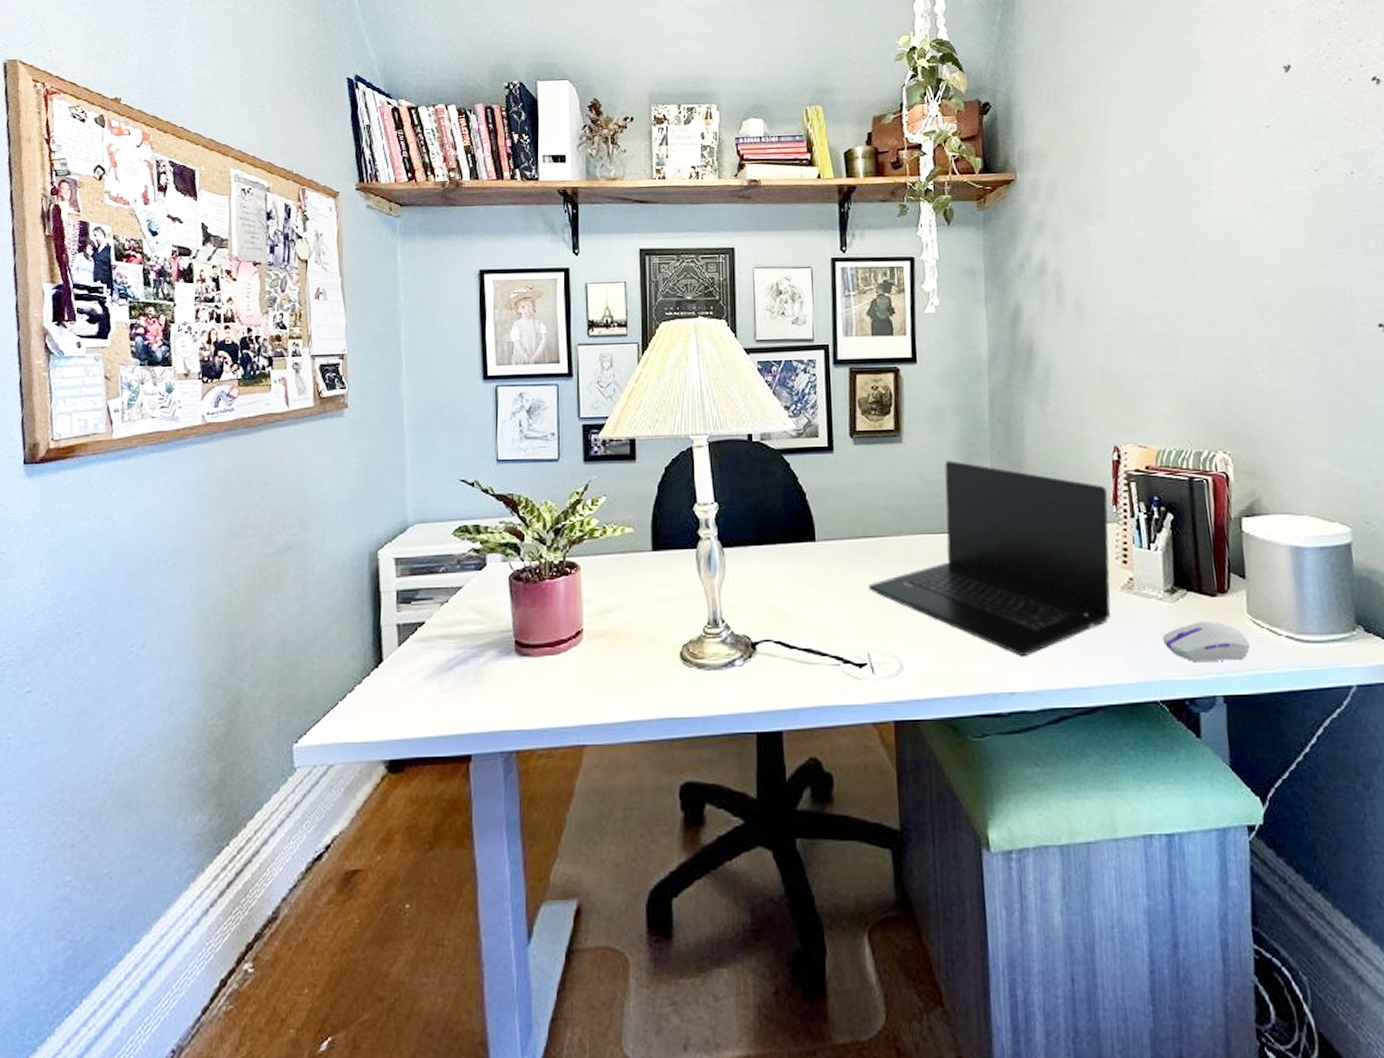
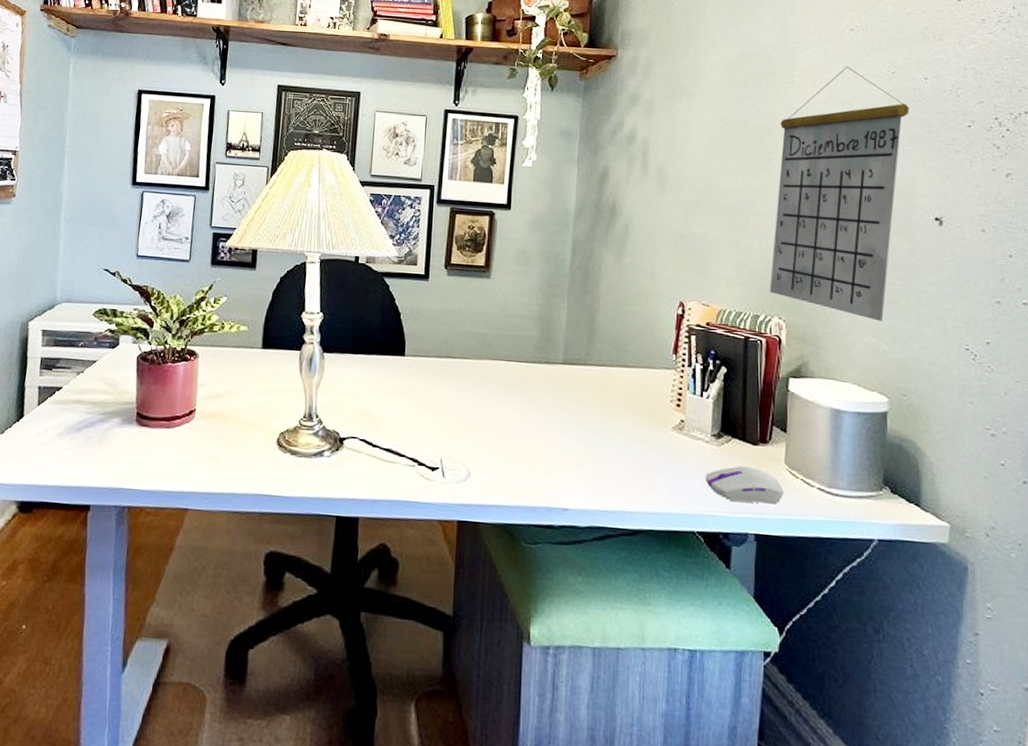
laptop: present [868,460,1111,656] -> none [446,298,668,478]
calendar: none [1202,167,1339,444] -> present [769,66,909,322]

